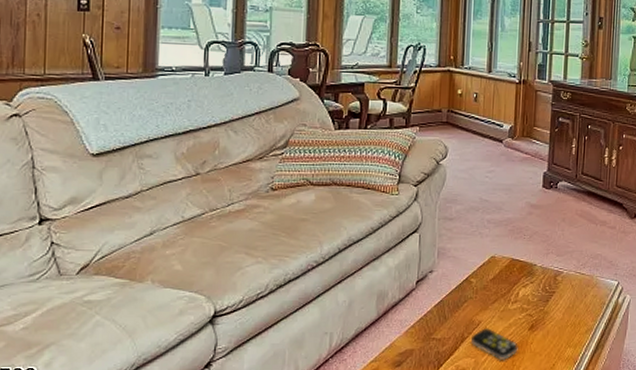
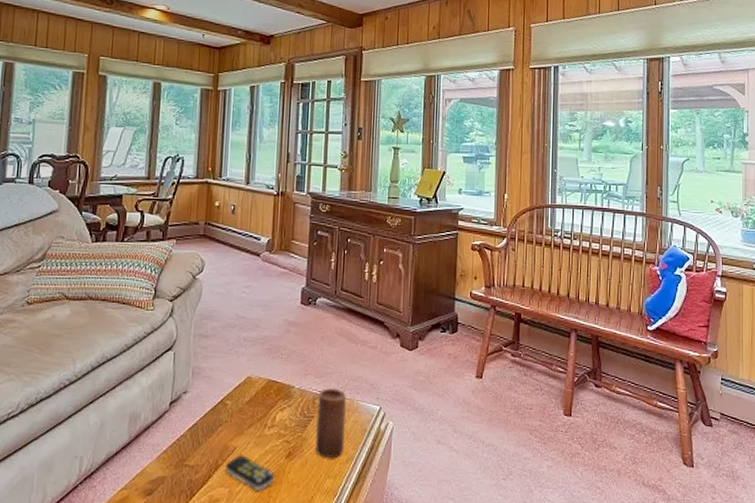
candle: none [557,266,587,329] -> present [315,388,347,458]

